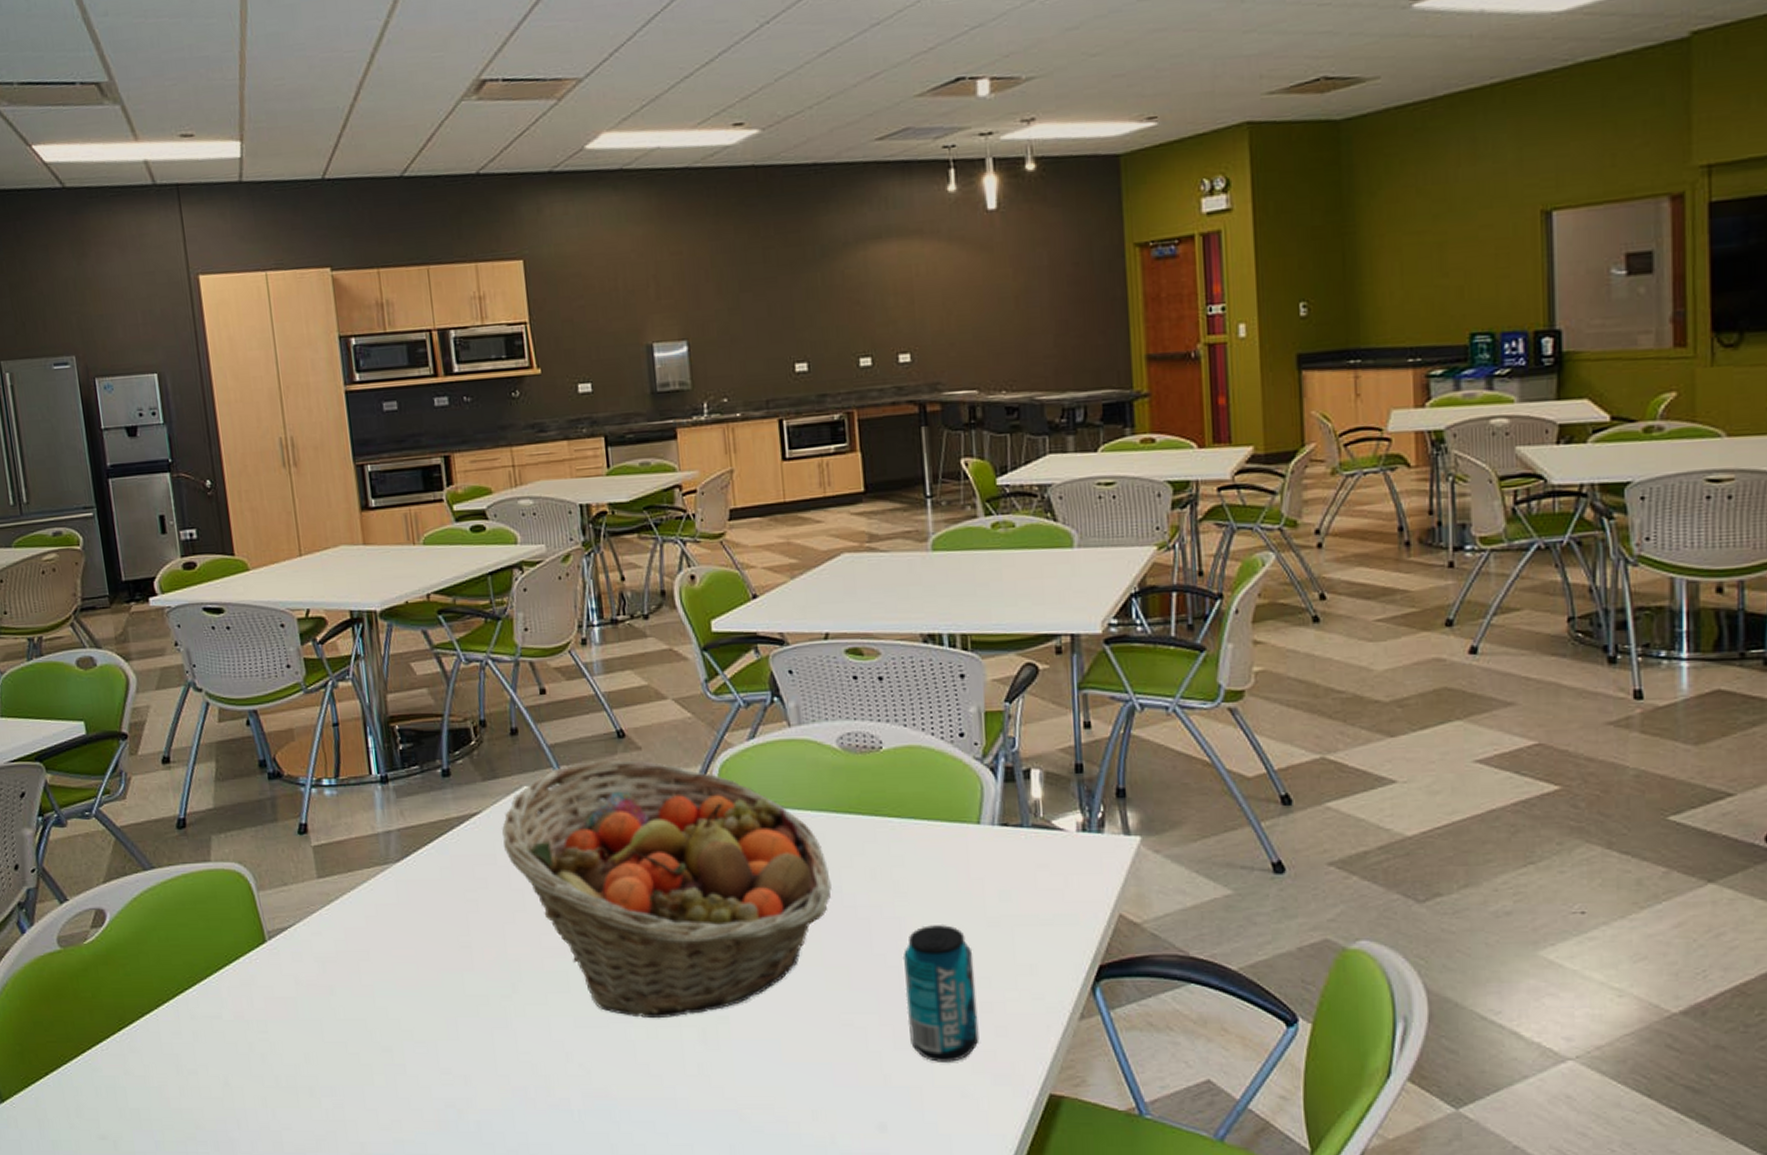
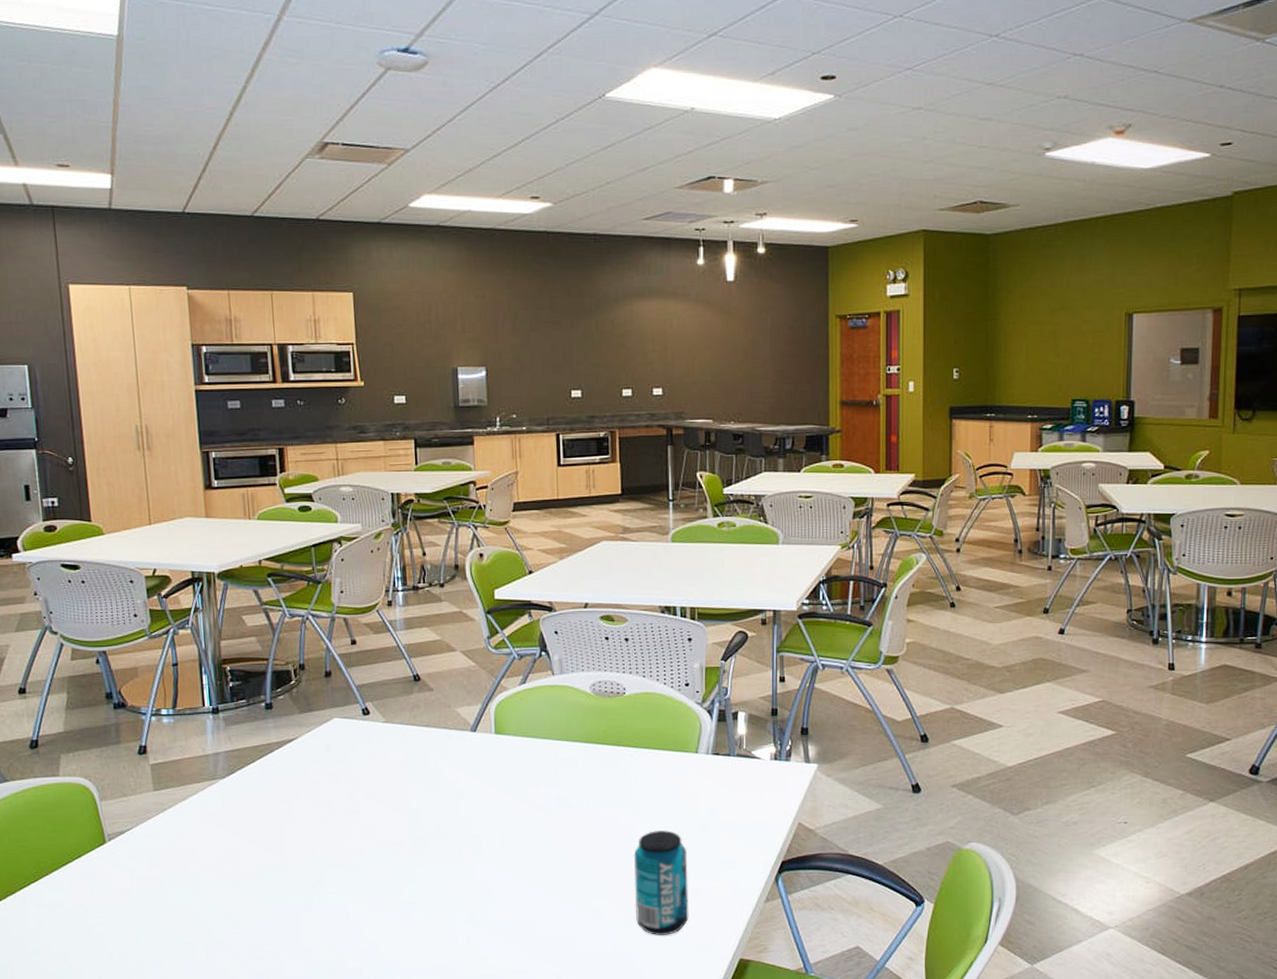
fruit basket: present [502,760,832,1019] -> none [314,699,580,904]

